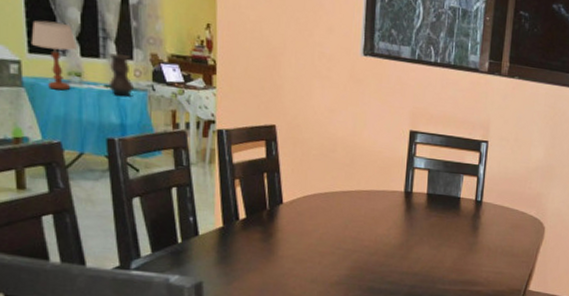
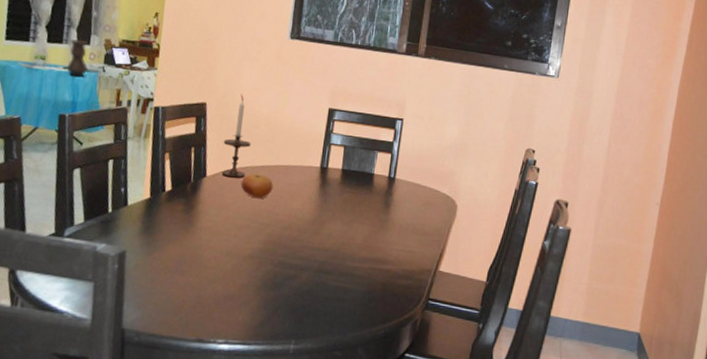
table lamp: present [31,20,77,91] -> none [8,12,46,72]
candlestick: none [298,115,329,205] -> present [221,94,251,179]
fruit: none [321,198,356,224] -> present [240,173,273,198]

